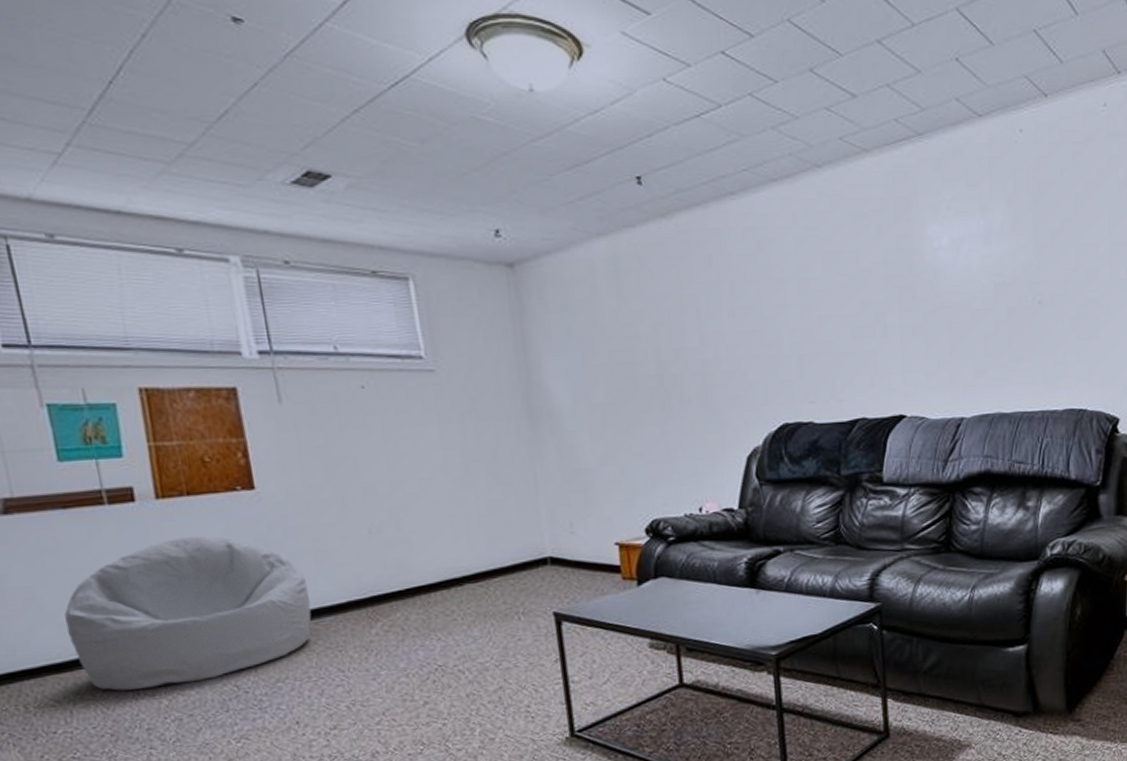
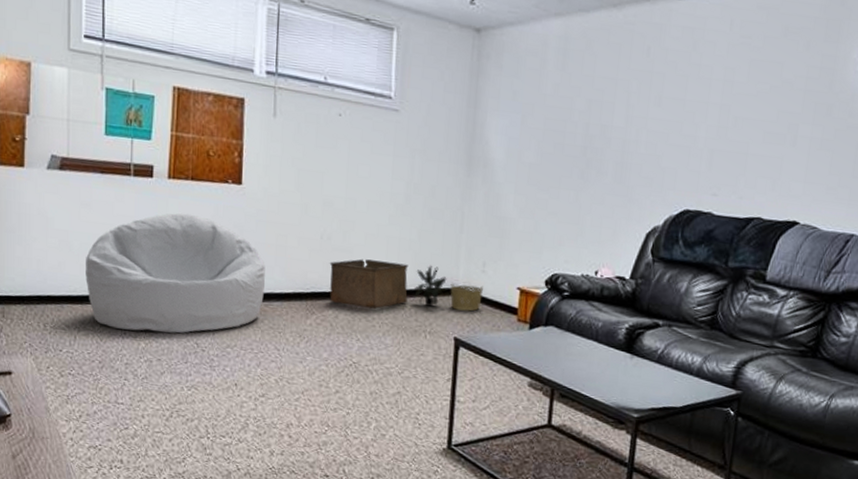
storage bin: none [385,542,490,604] -> present [329,259,409,310]
potted plant: none [493,537,533,585] -> present [413,265,447,307]
basket: none [536,549,577,583] -> present [450,283,483,312]

